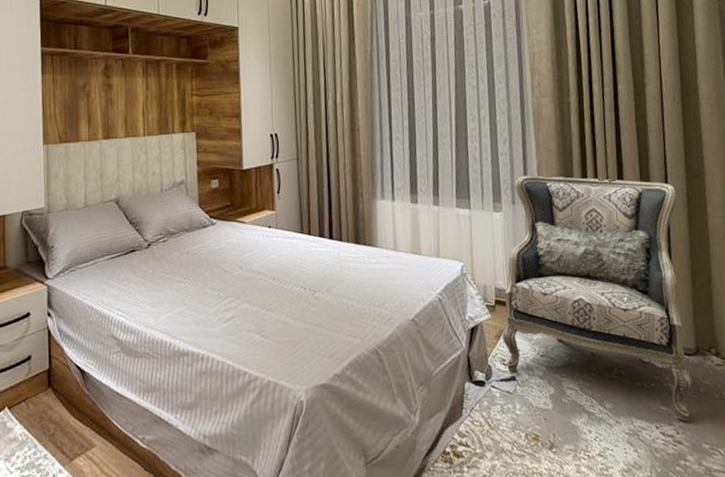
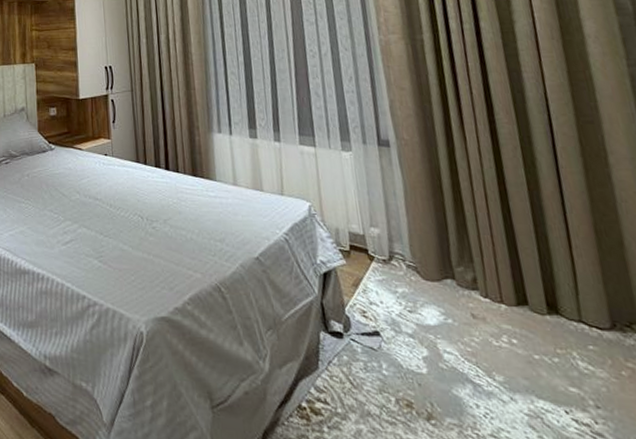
armchair: present [502,175,692,422] -> none [360,114,611,411]

